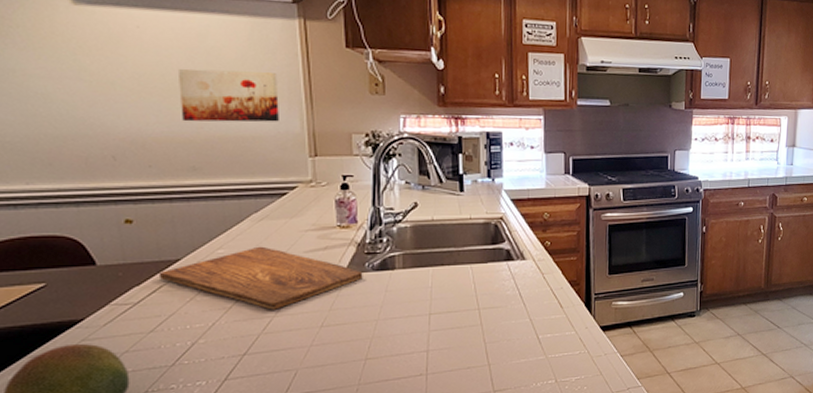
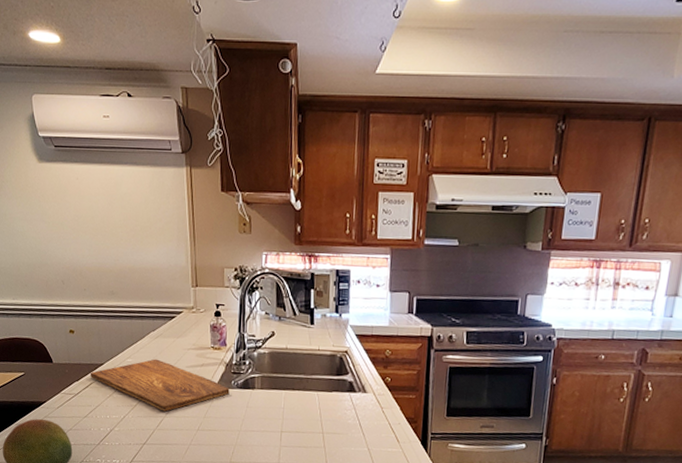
wall art: present [177,68,279,122] -> none [102,211,171,257]

